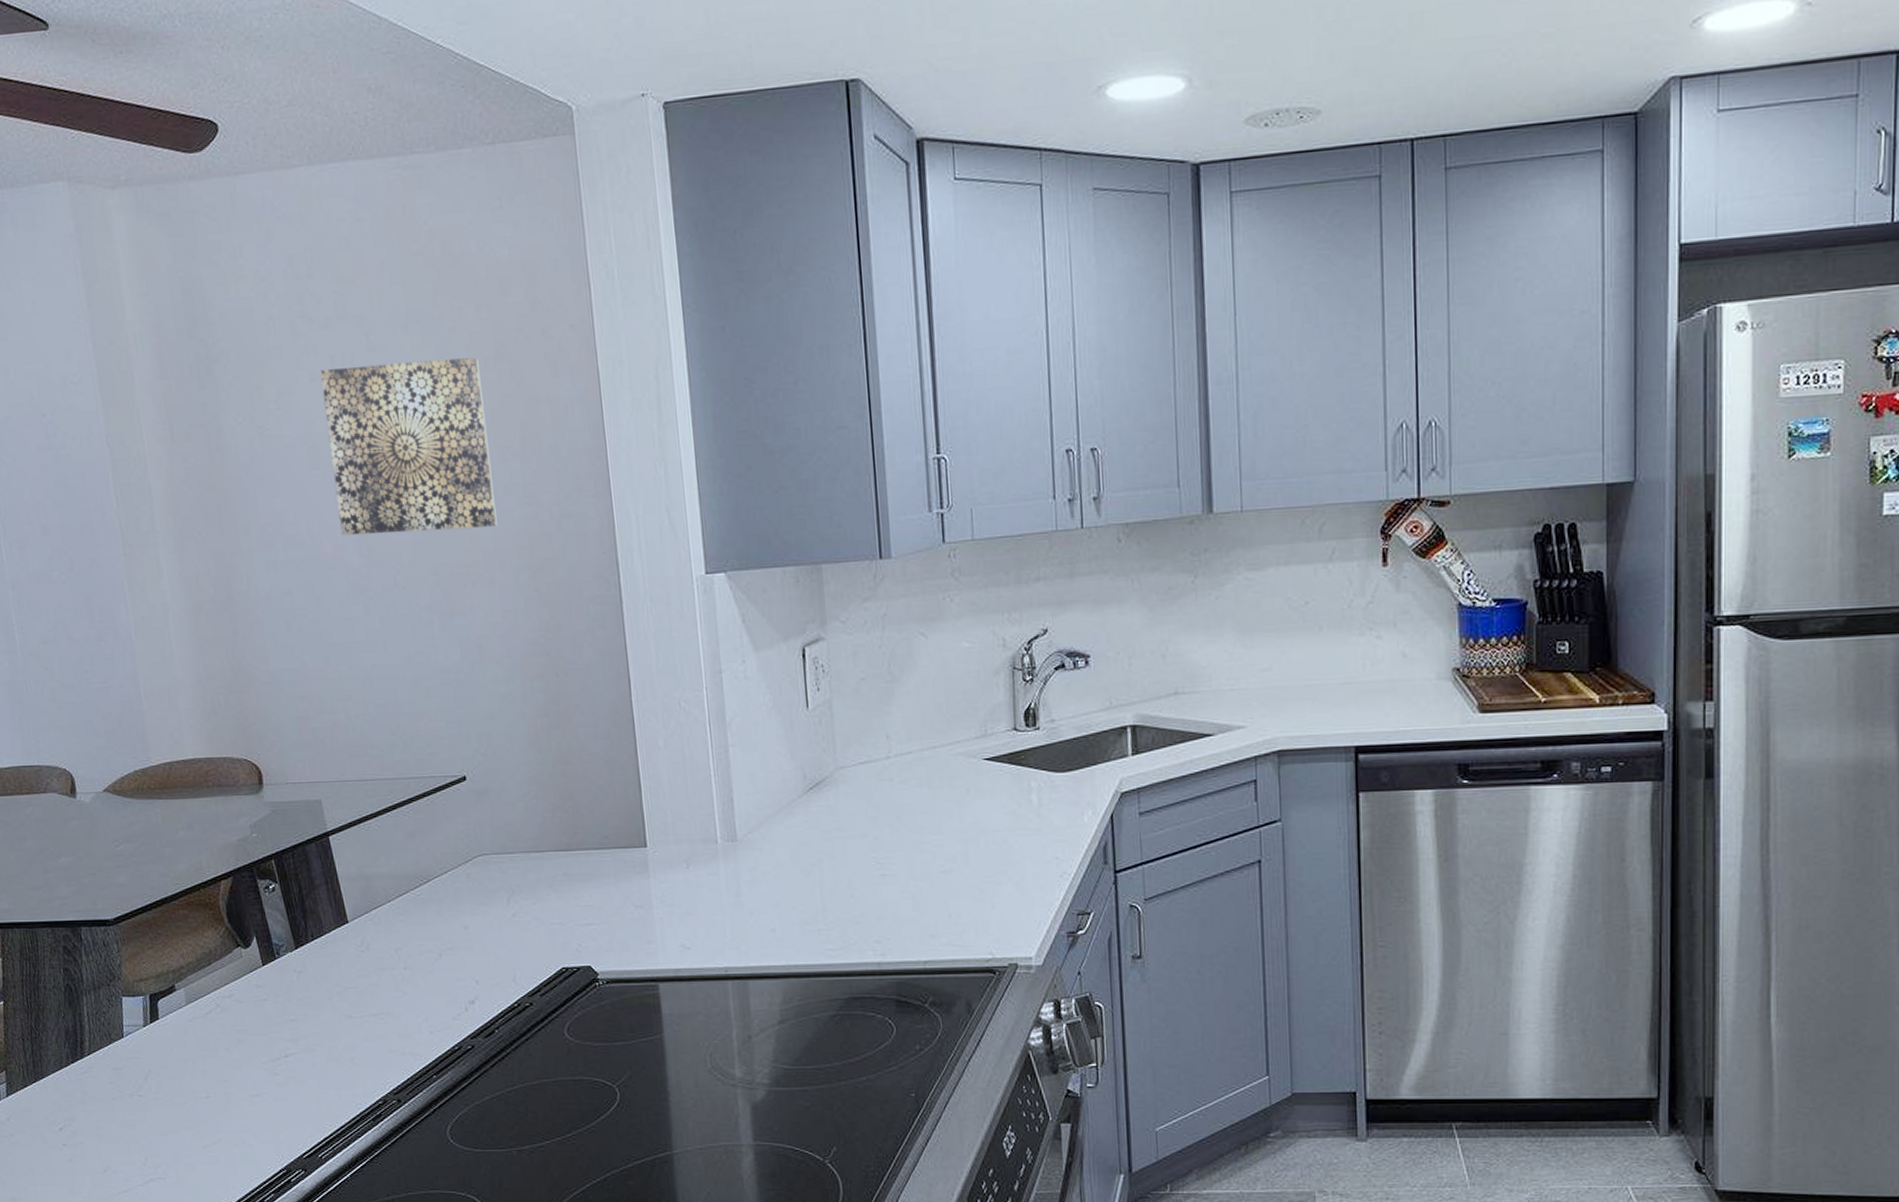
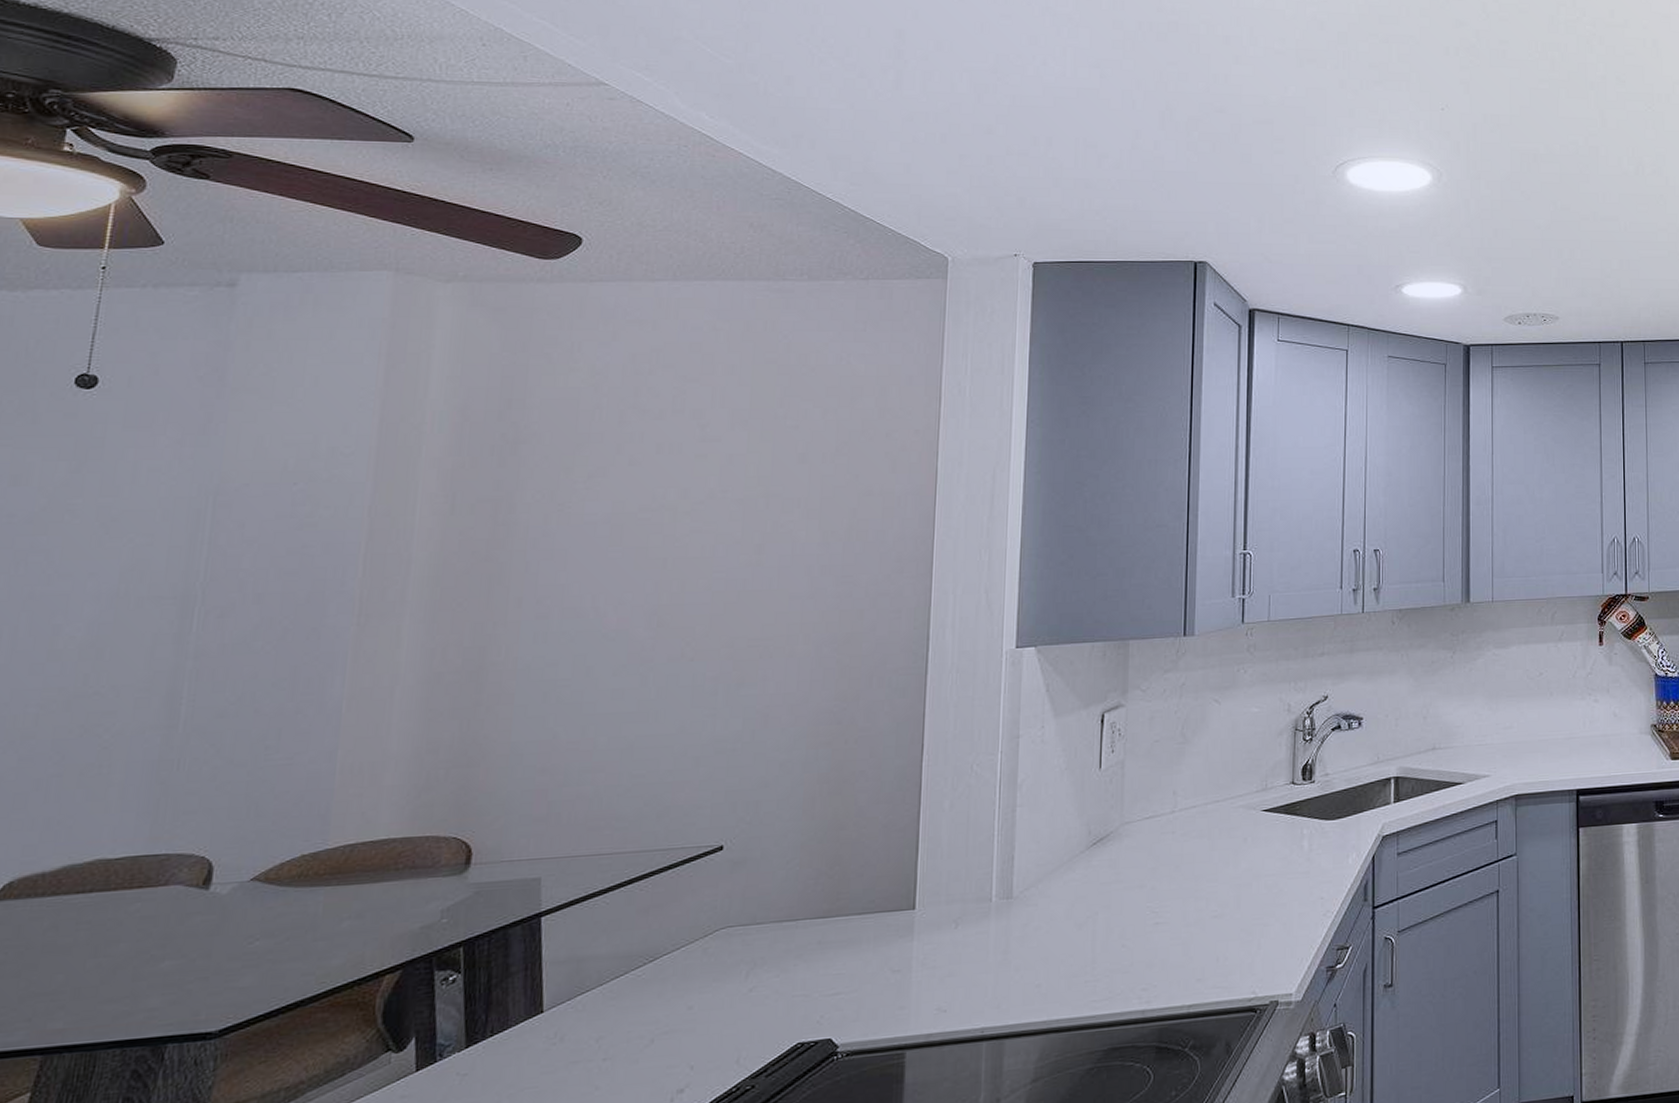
wall art: present [320,357,497,536] -> none [631,453,816,609]

